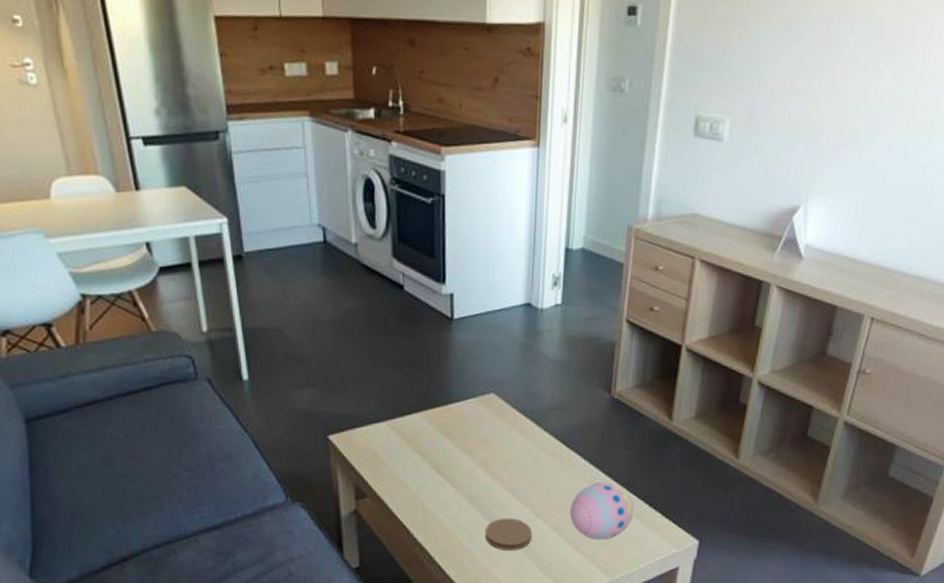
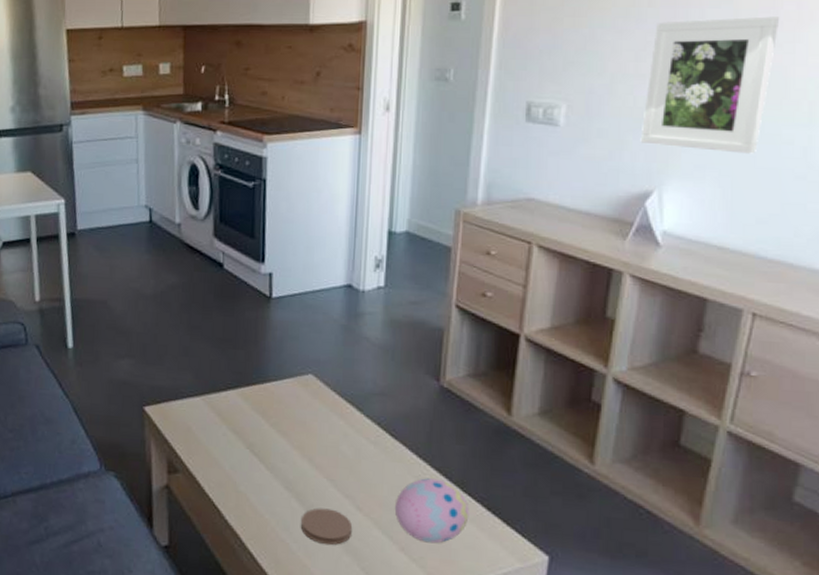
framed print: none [792,36,915,171] -> present [640,16,780,154]

